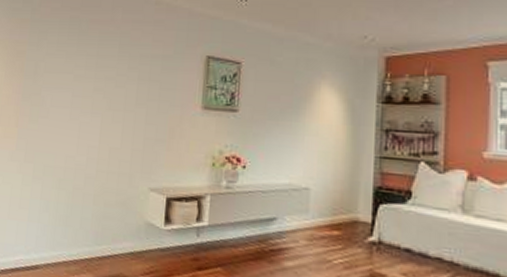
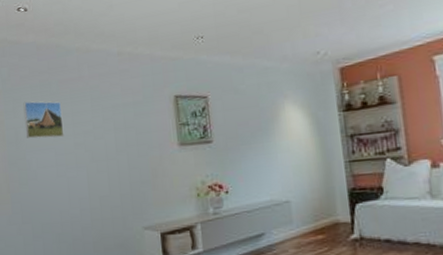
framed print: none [46,35,88,79] -> present [23,101,64,139]

